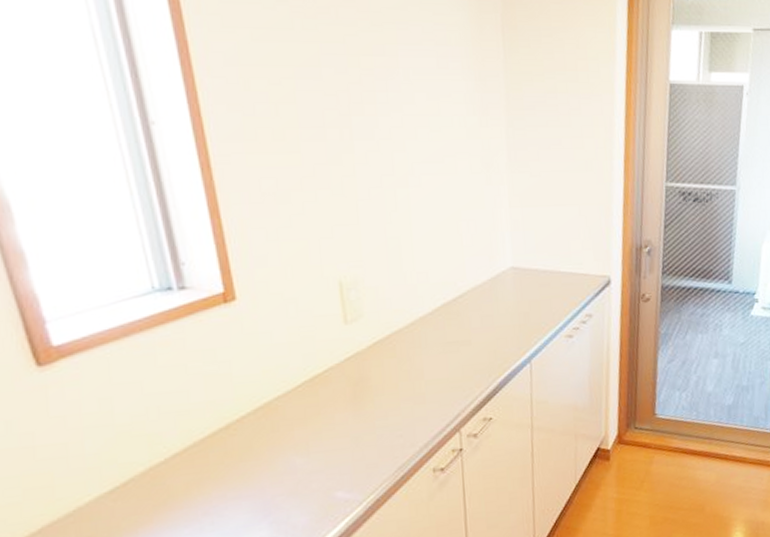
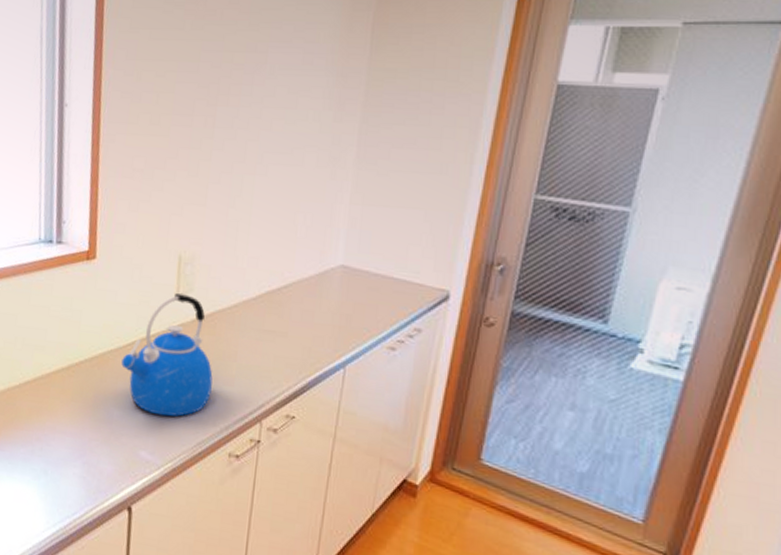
kettle: none [294,321,403,452] -> present [121,293,213,417]

